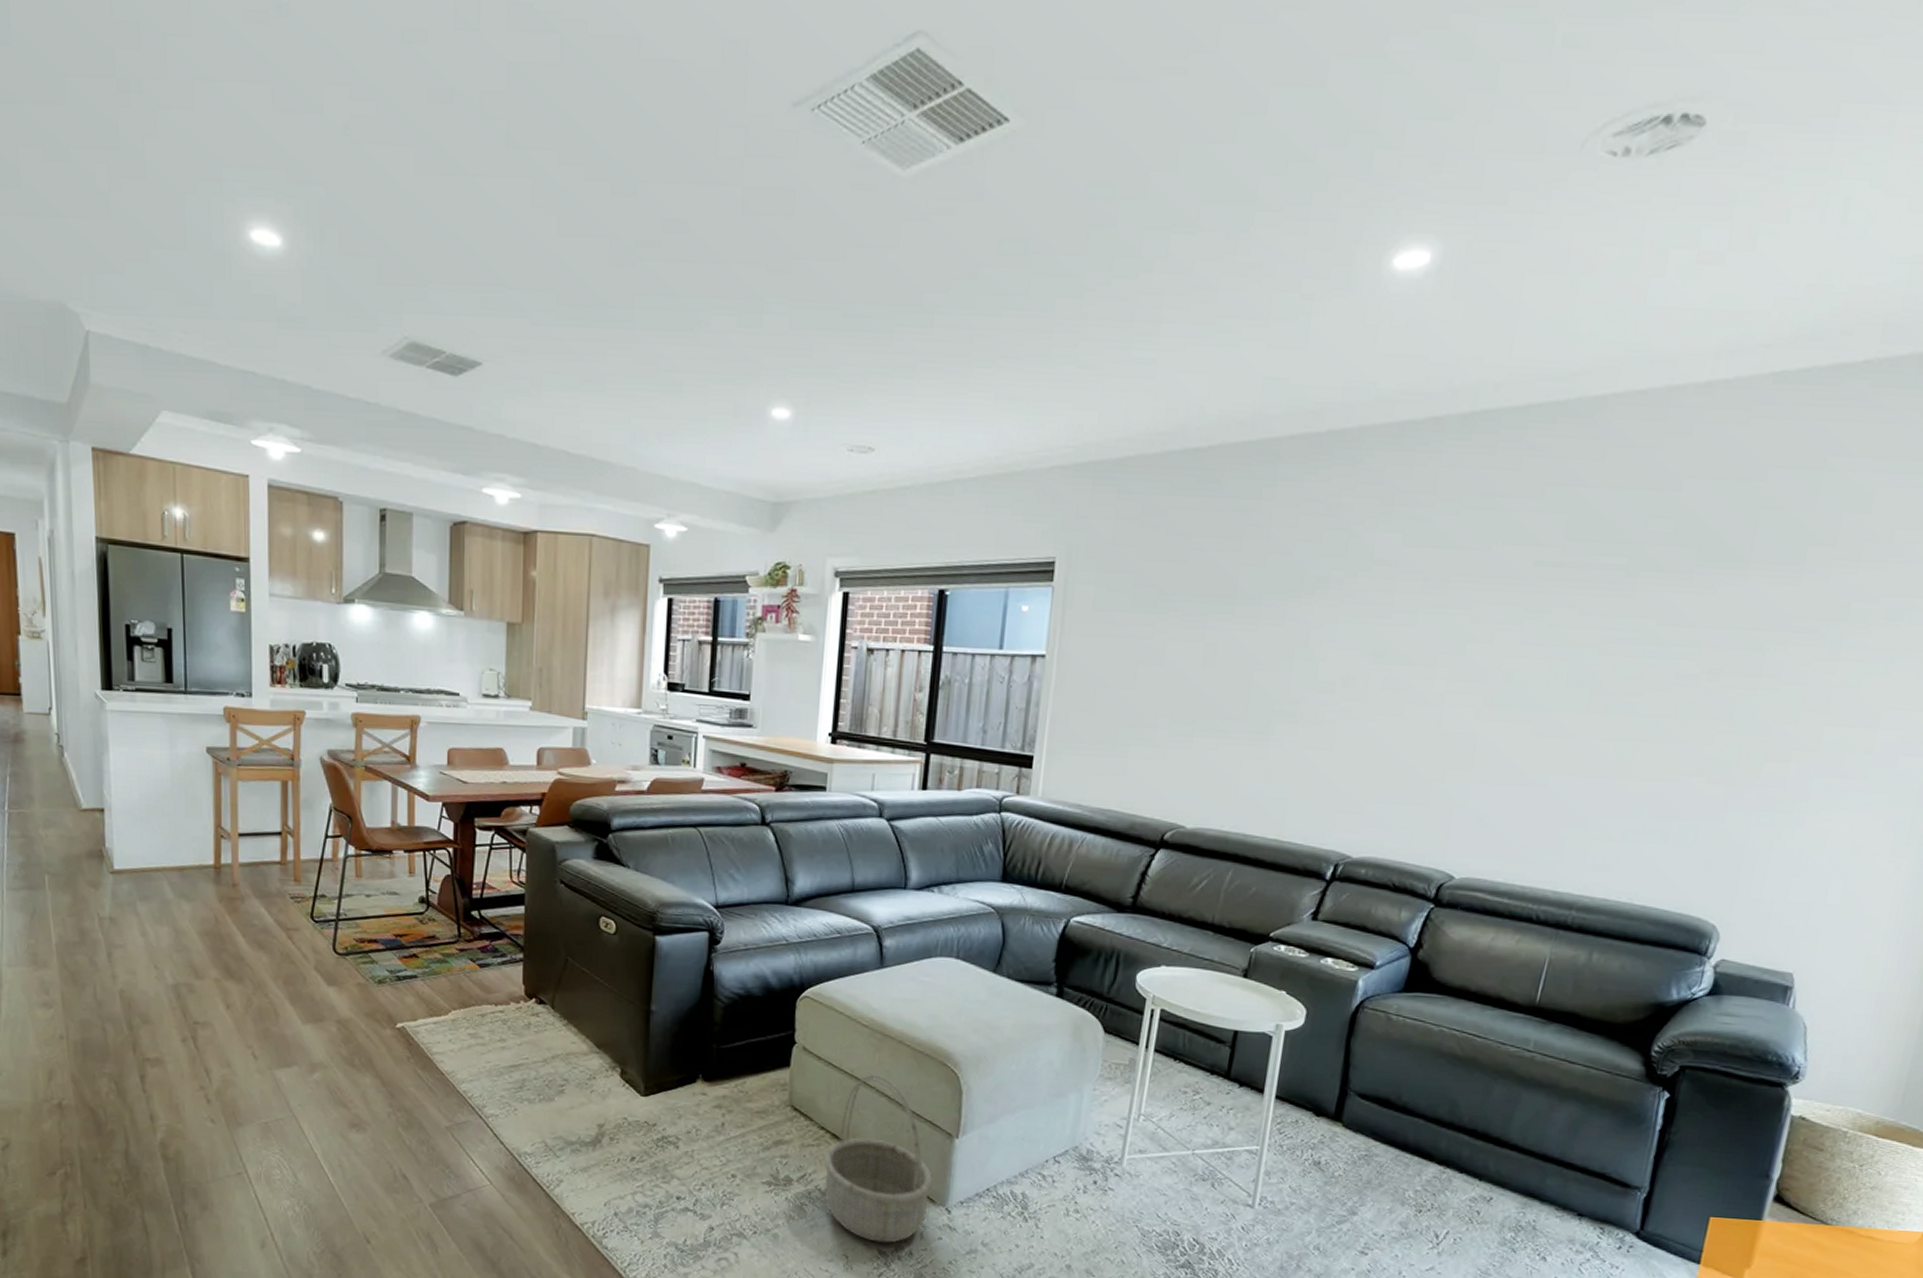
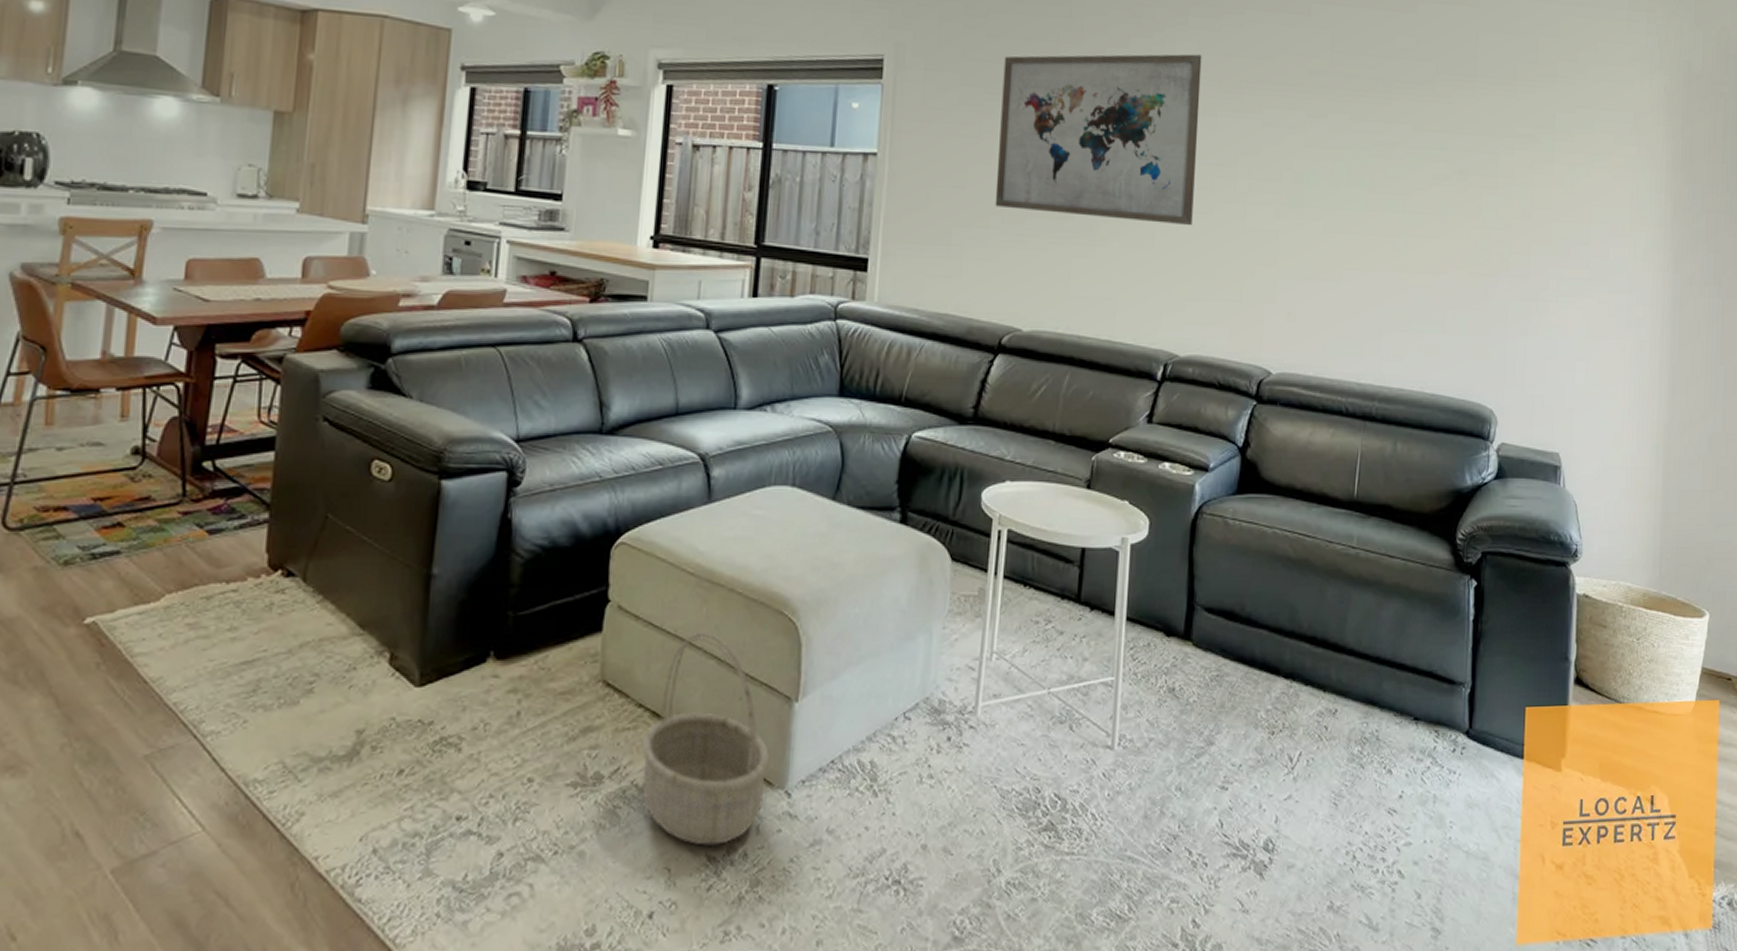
wall art: none [1164,546,1406,728] -> present [995,54,1202,226]

